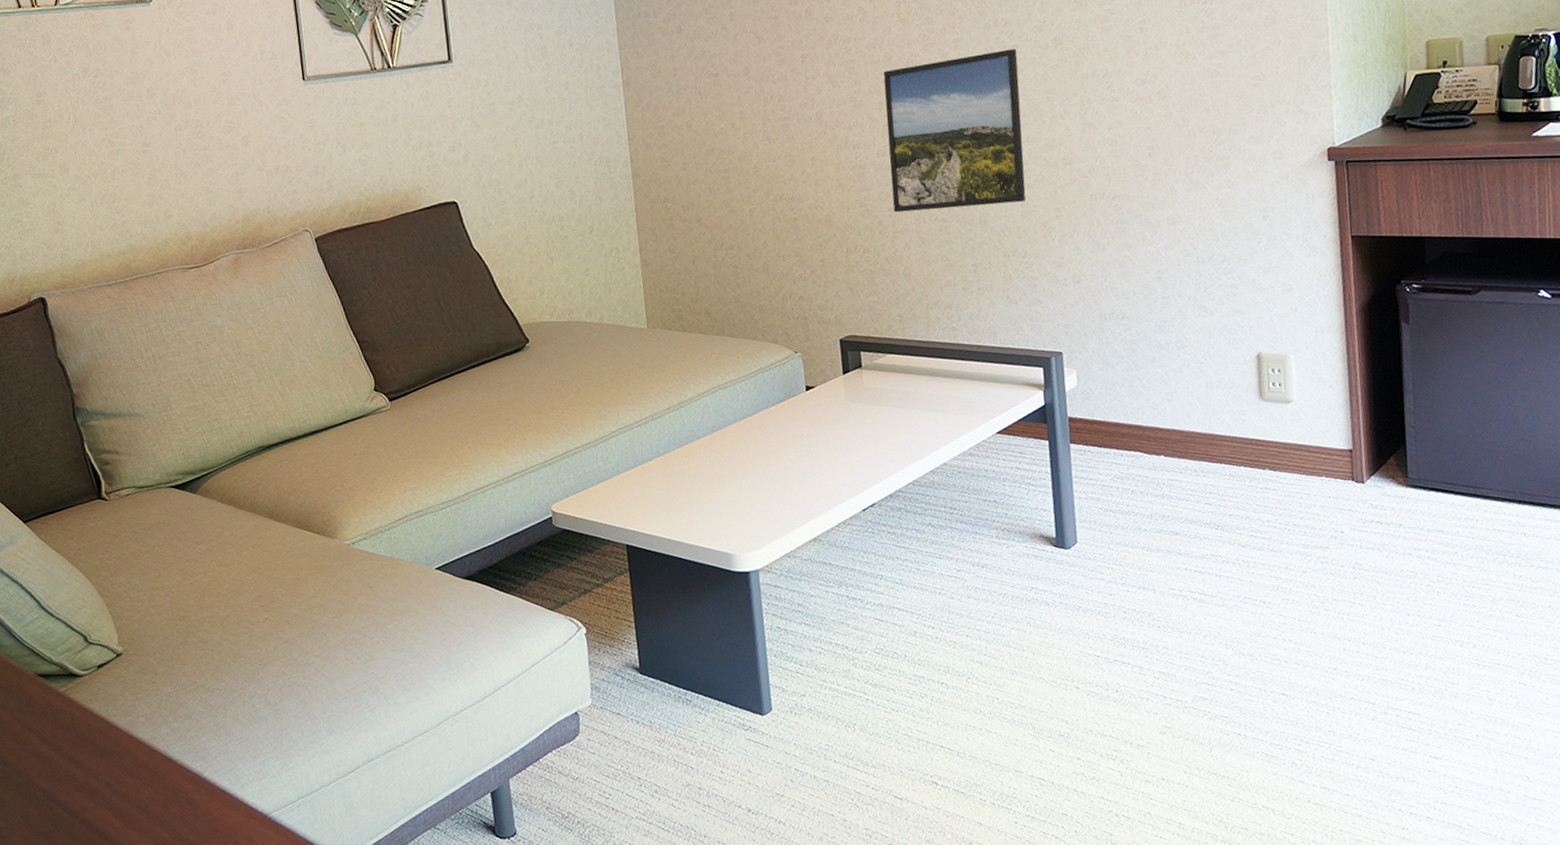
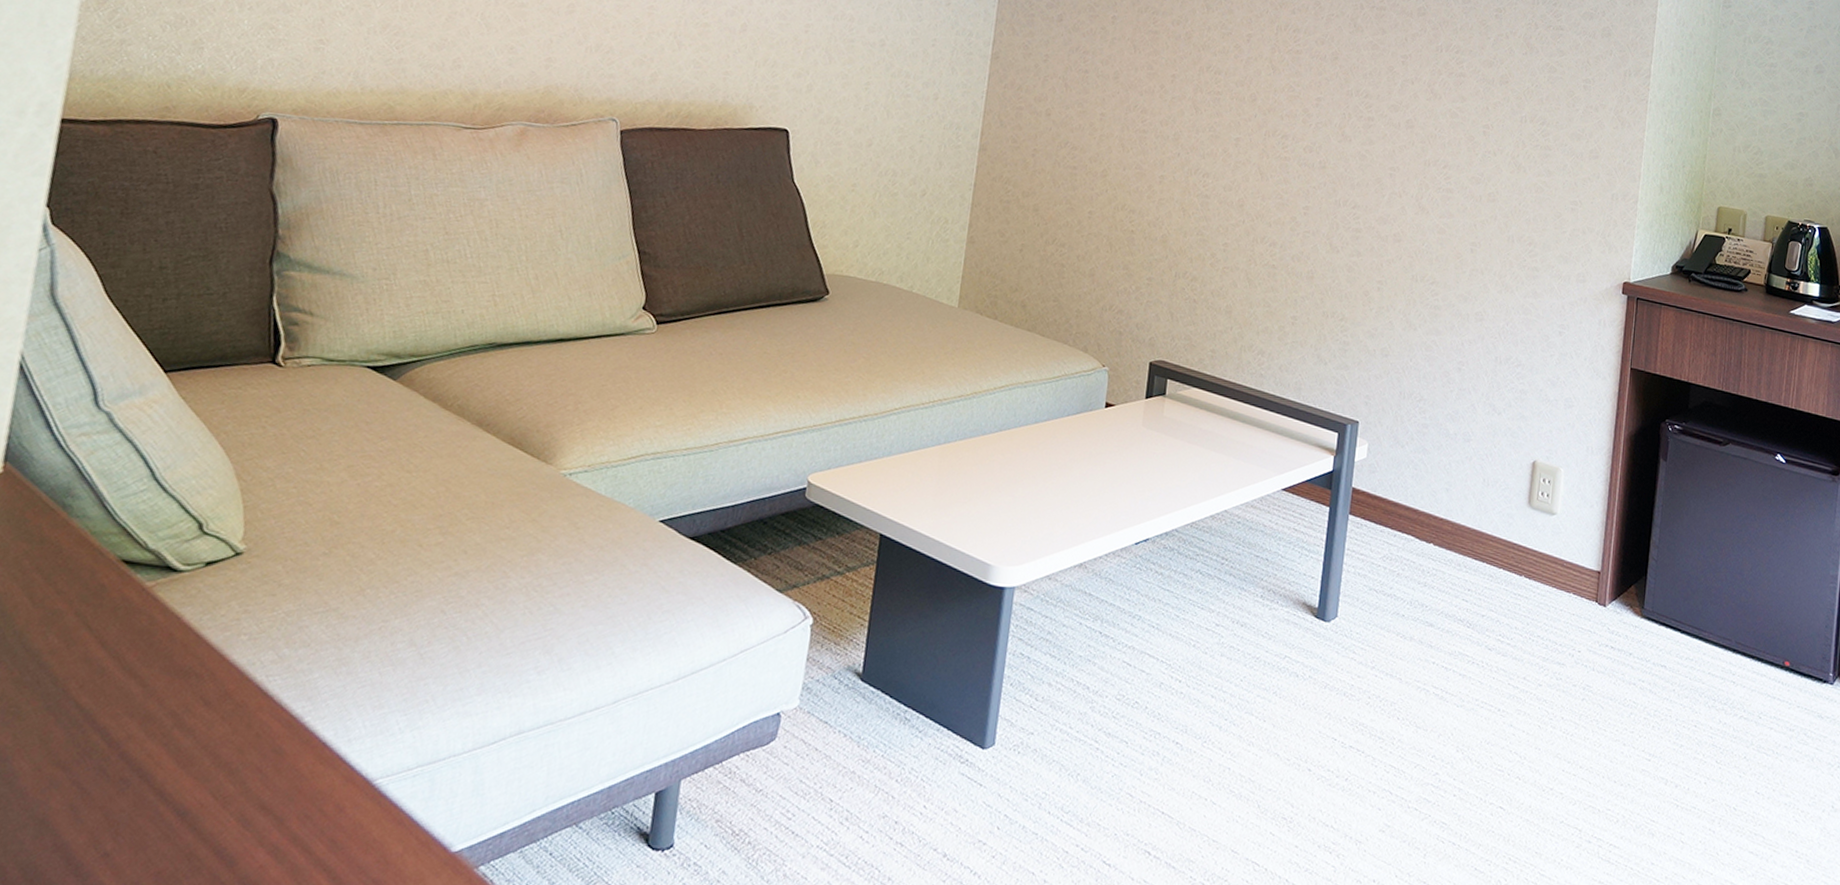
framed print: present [883,48,1026,213] -> none [1228,110,1372,267]

